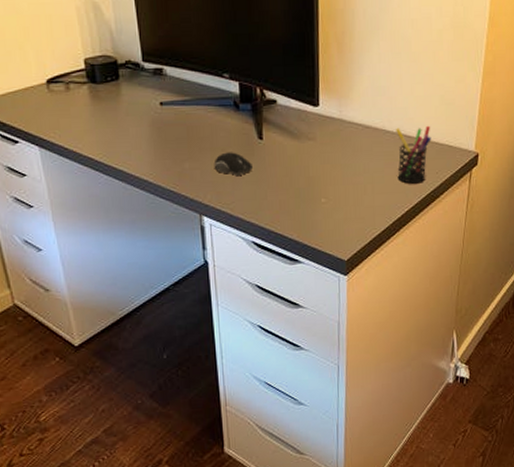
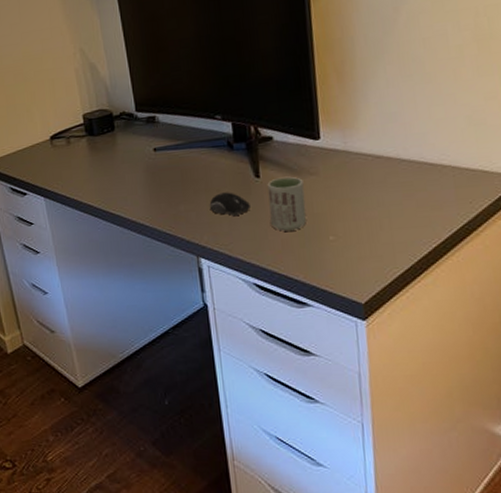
cup: none [269,140,303,193] -> present [267,176,306,231]
pen holder: present [396,125,432,184] -> none [413,150,460,216]

